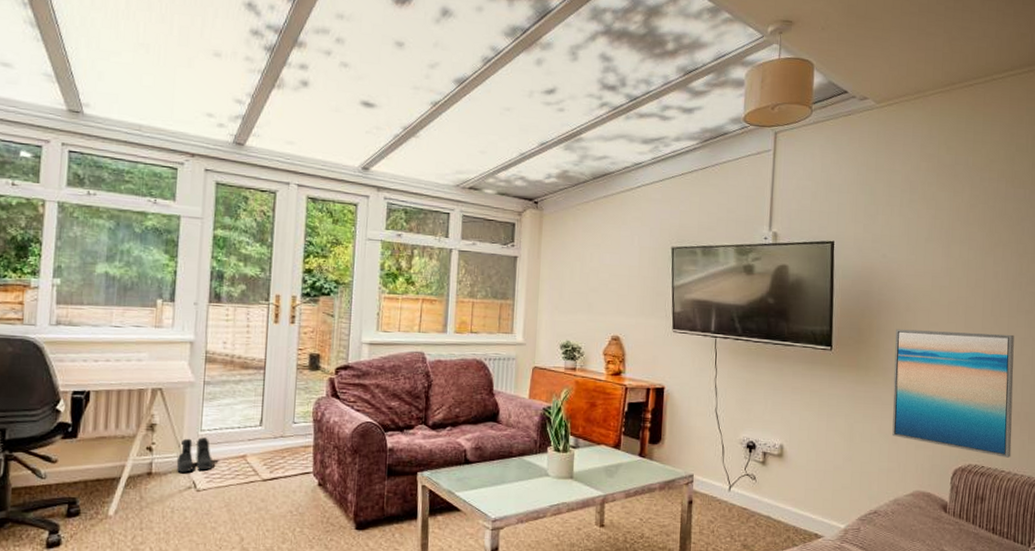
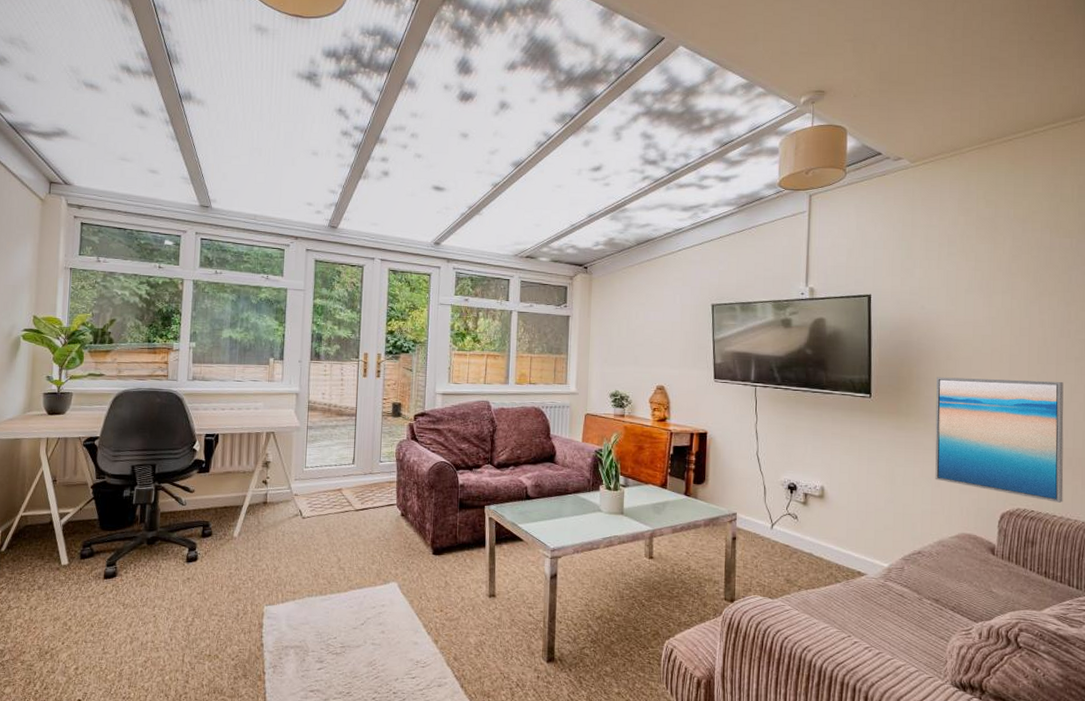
boots: present [176,437,213,473] -> none [286,473,315,502]

